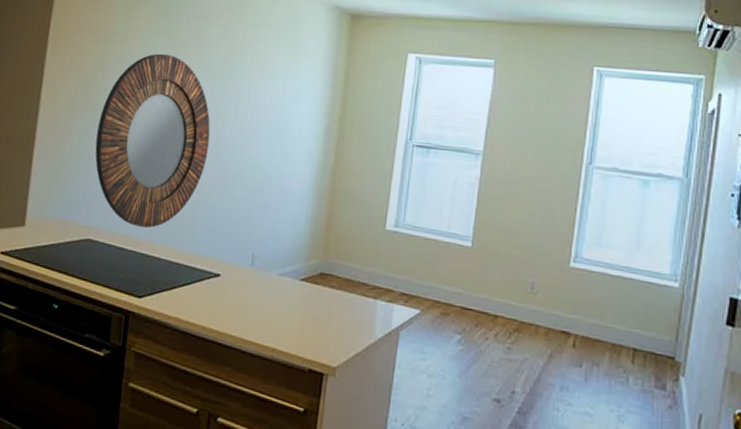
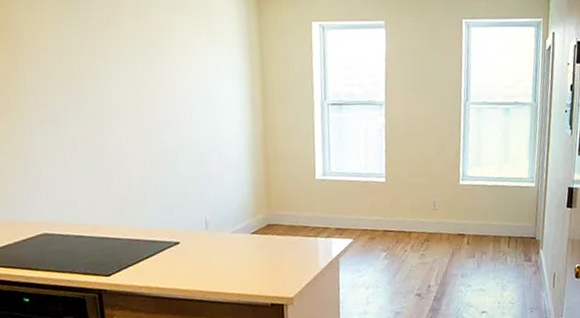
home mirror: present [95,53,211,228] -> none [25,44,145,215]

